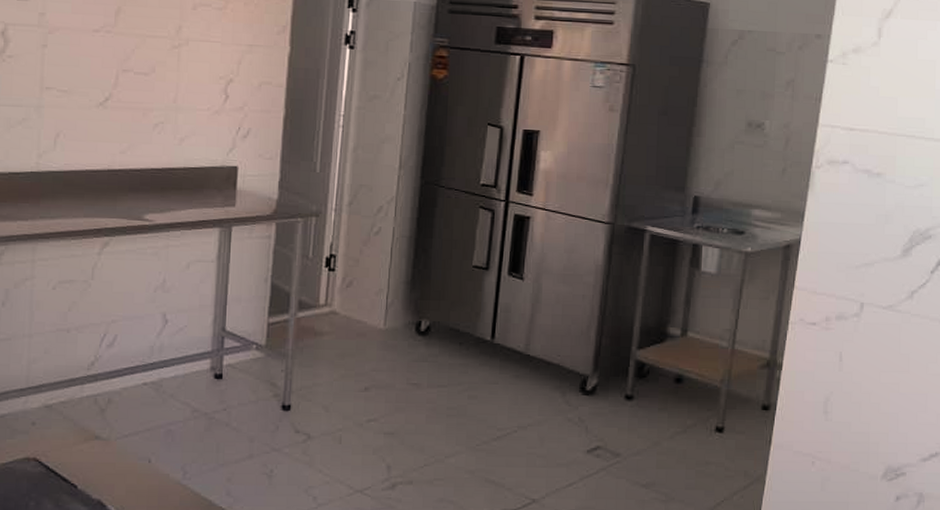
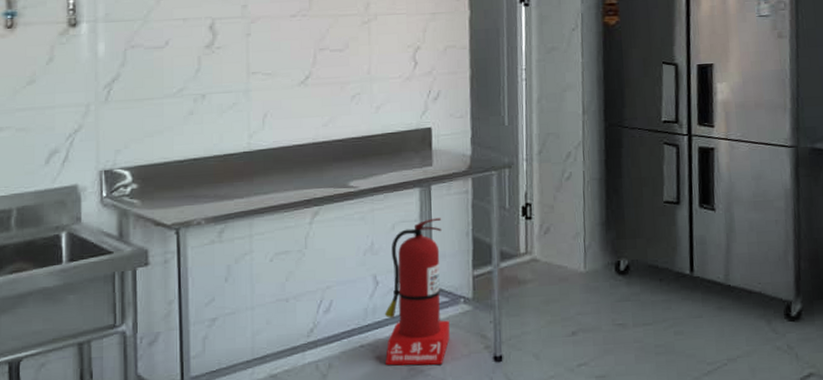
fire extinguisher: none [169,261,241,408] -> present [384,218,450,366]

